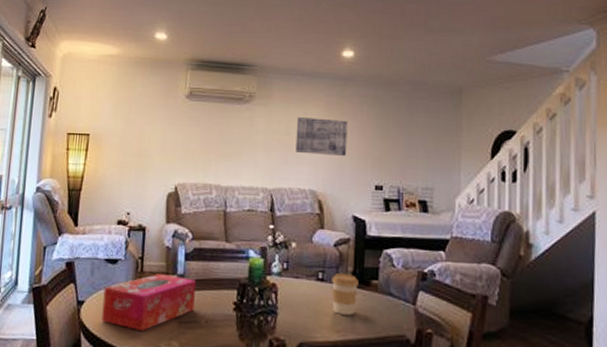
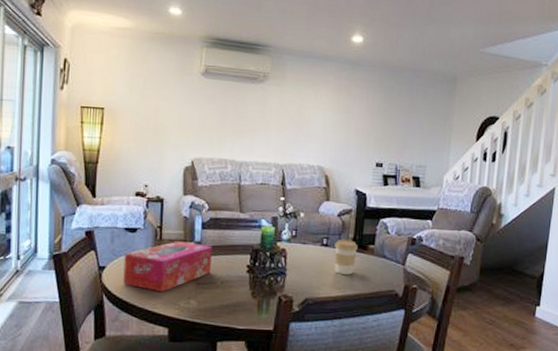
wall art: present [295,117,348,156] -> none [306,98,354,135]

